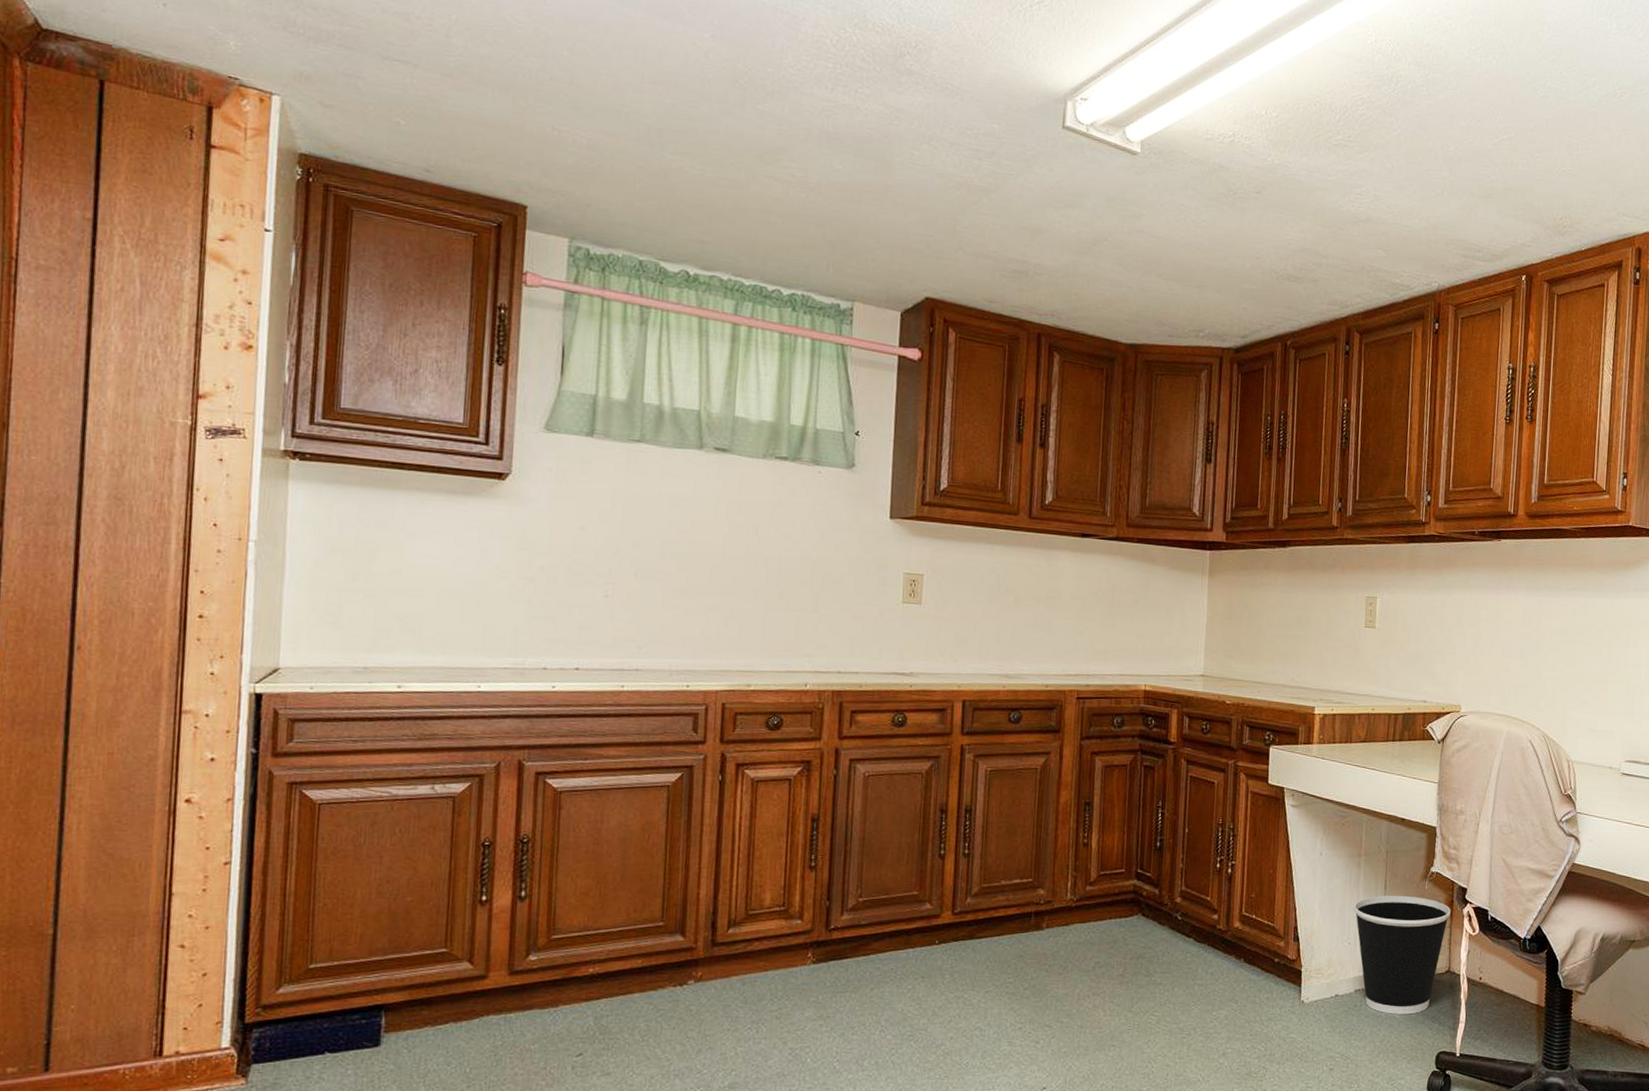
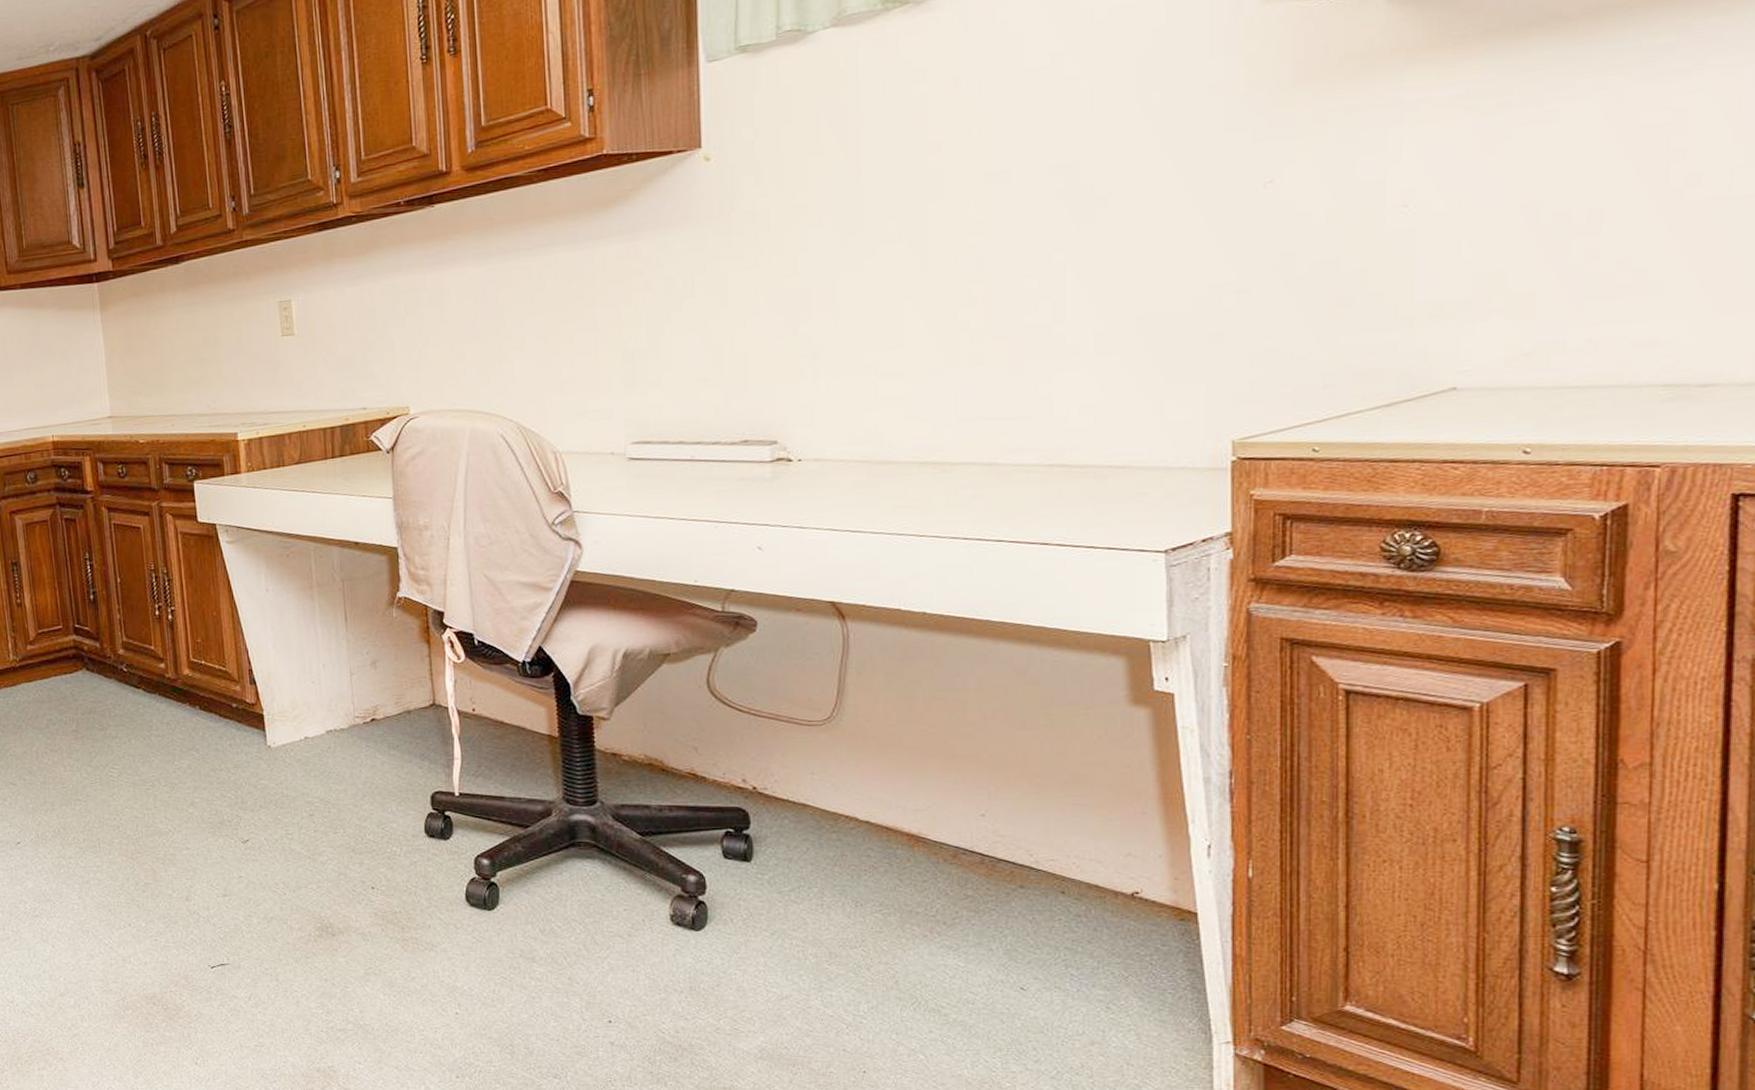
wastebasket: present [1353,895,1451,1014] -> none [312,626,428,754]

